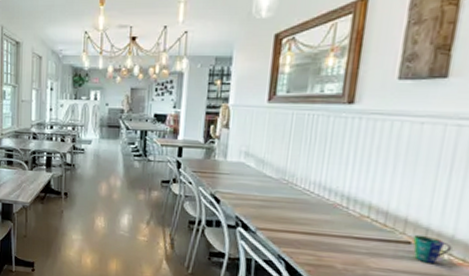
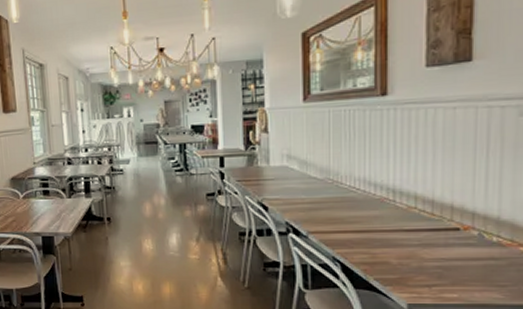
cup: present [413,234,452,263] -> none [461,220,499,247]

